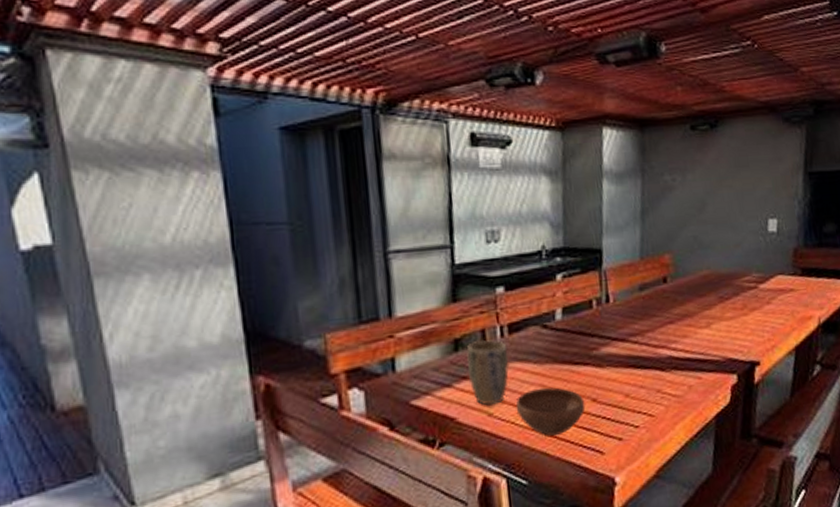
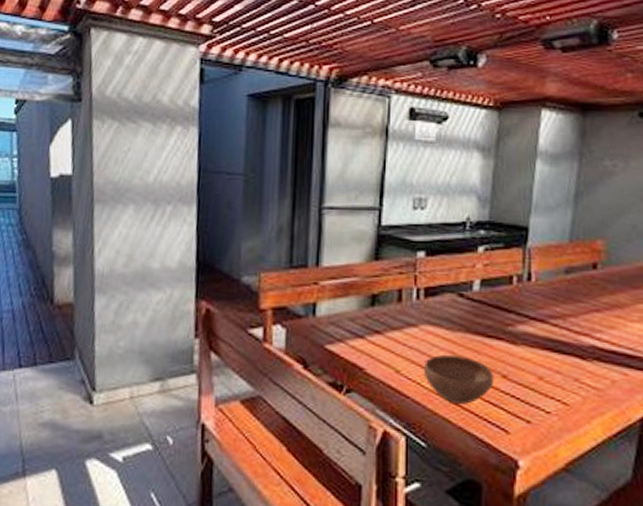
plant pot: present [466,339,510,406] -> none [381,298,422,363]

